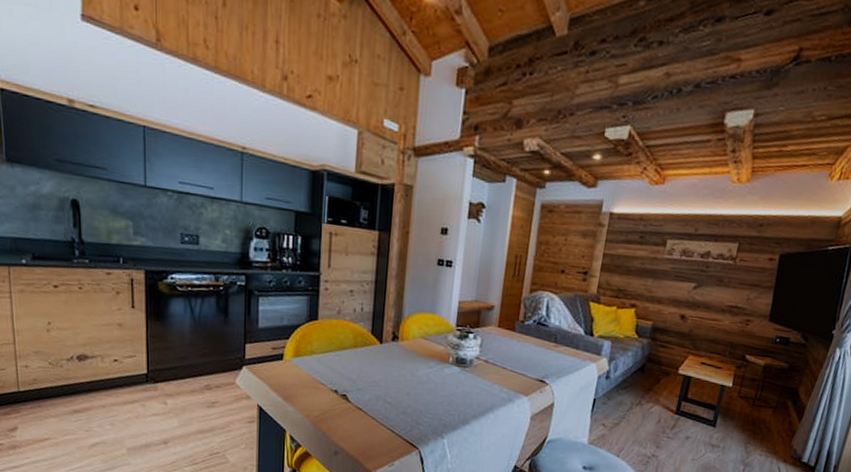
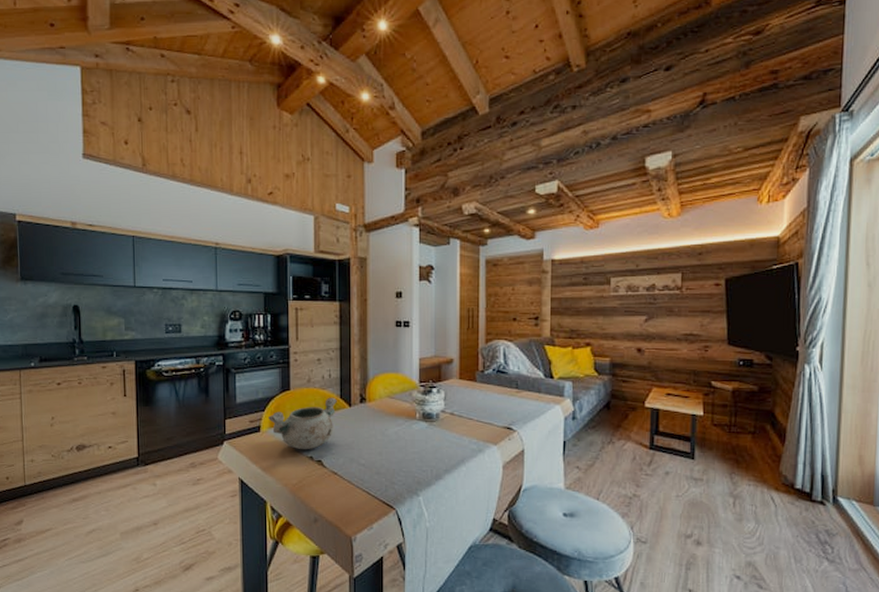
decorative bowl: none [293,331,368,383] -> present [268,397,337,450]

